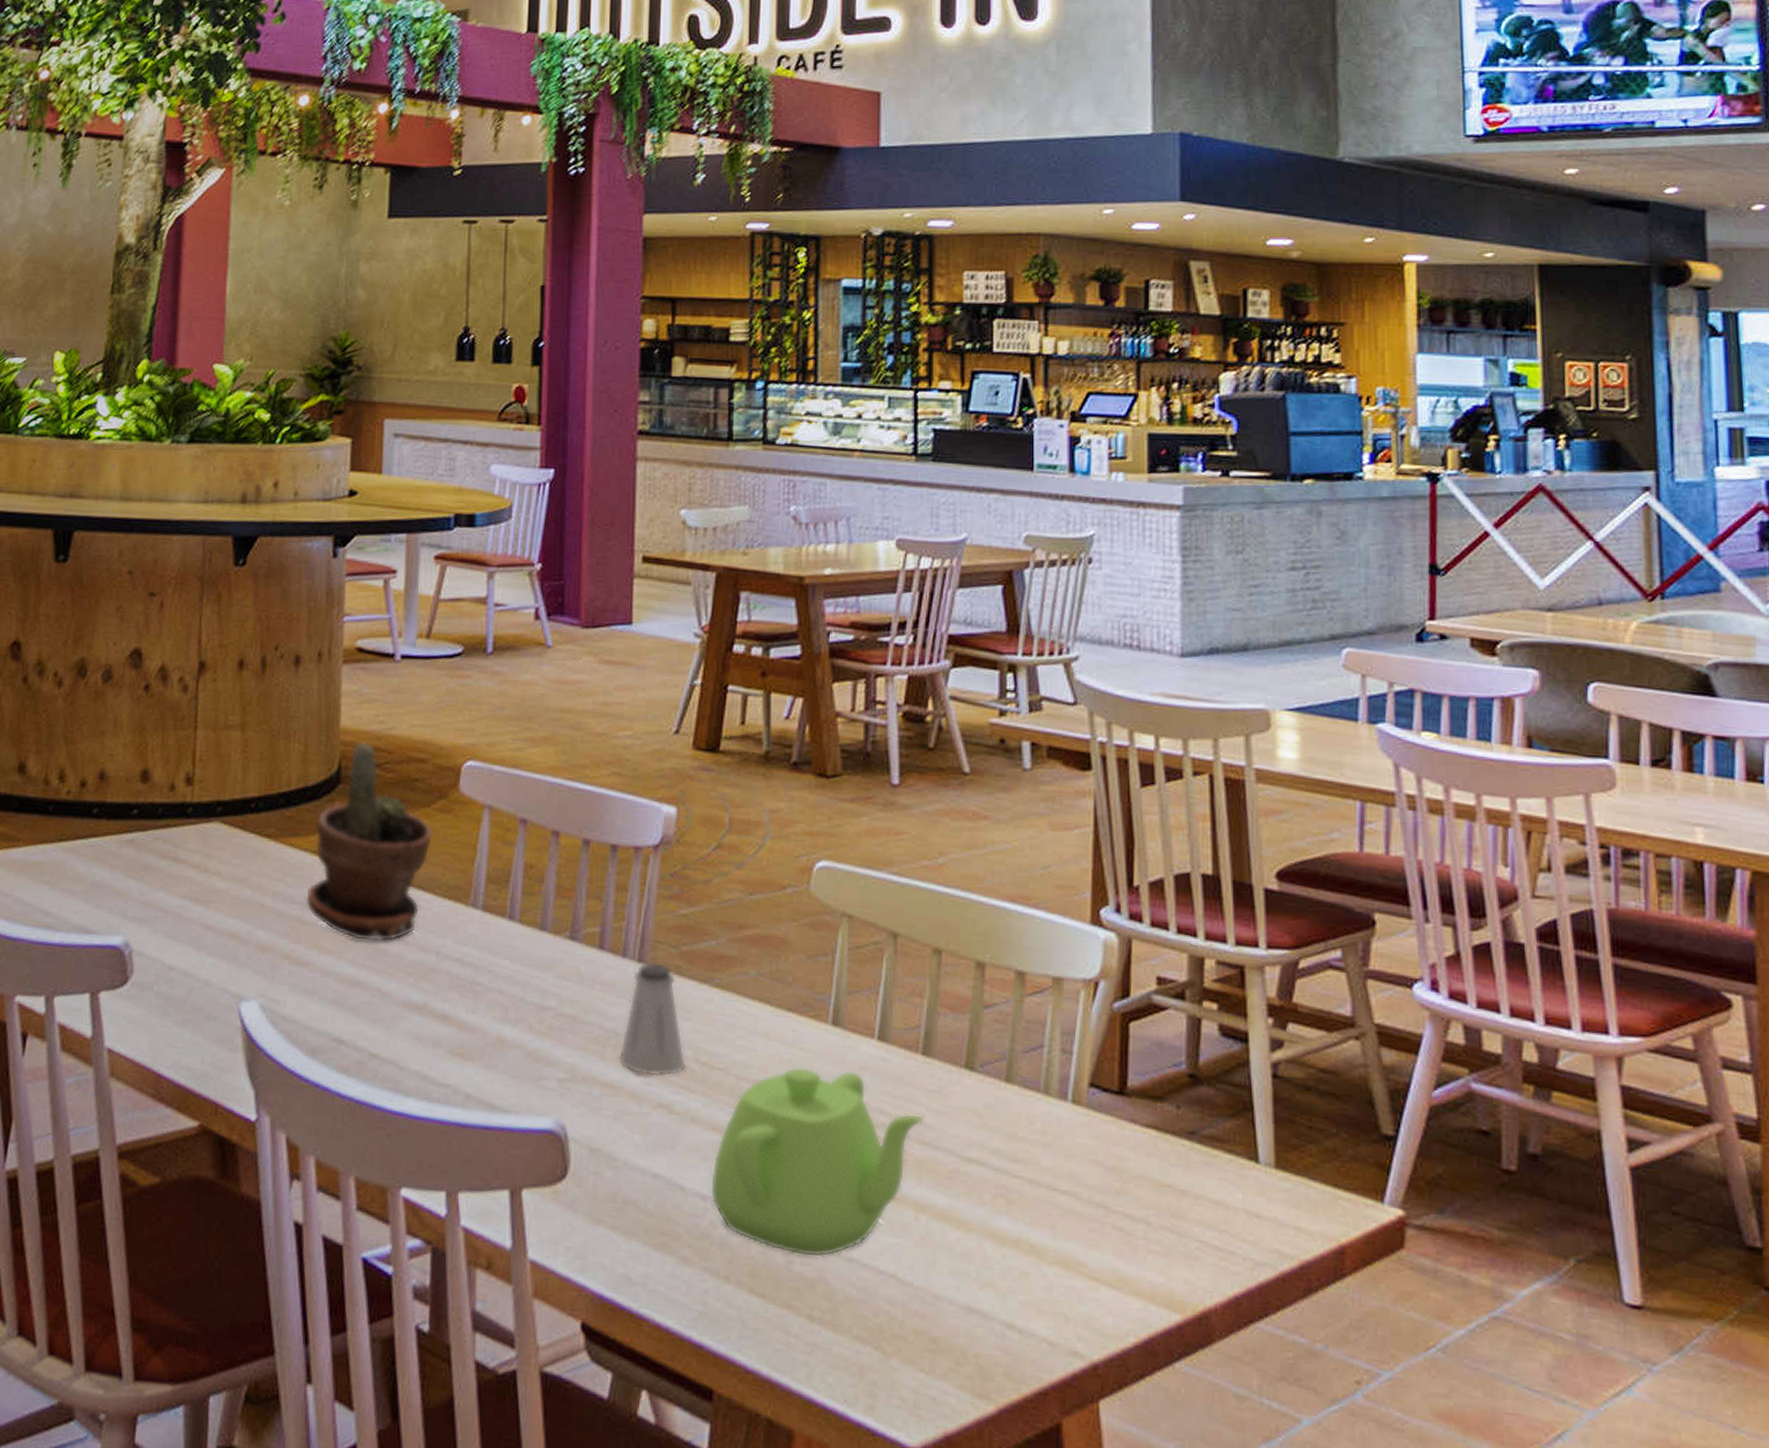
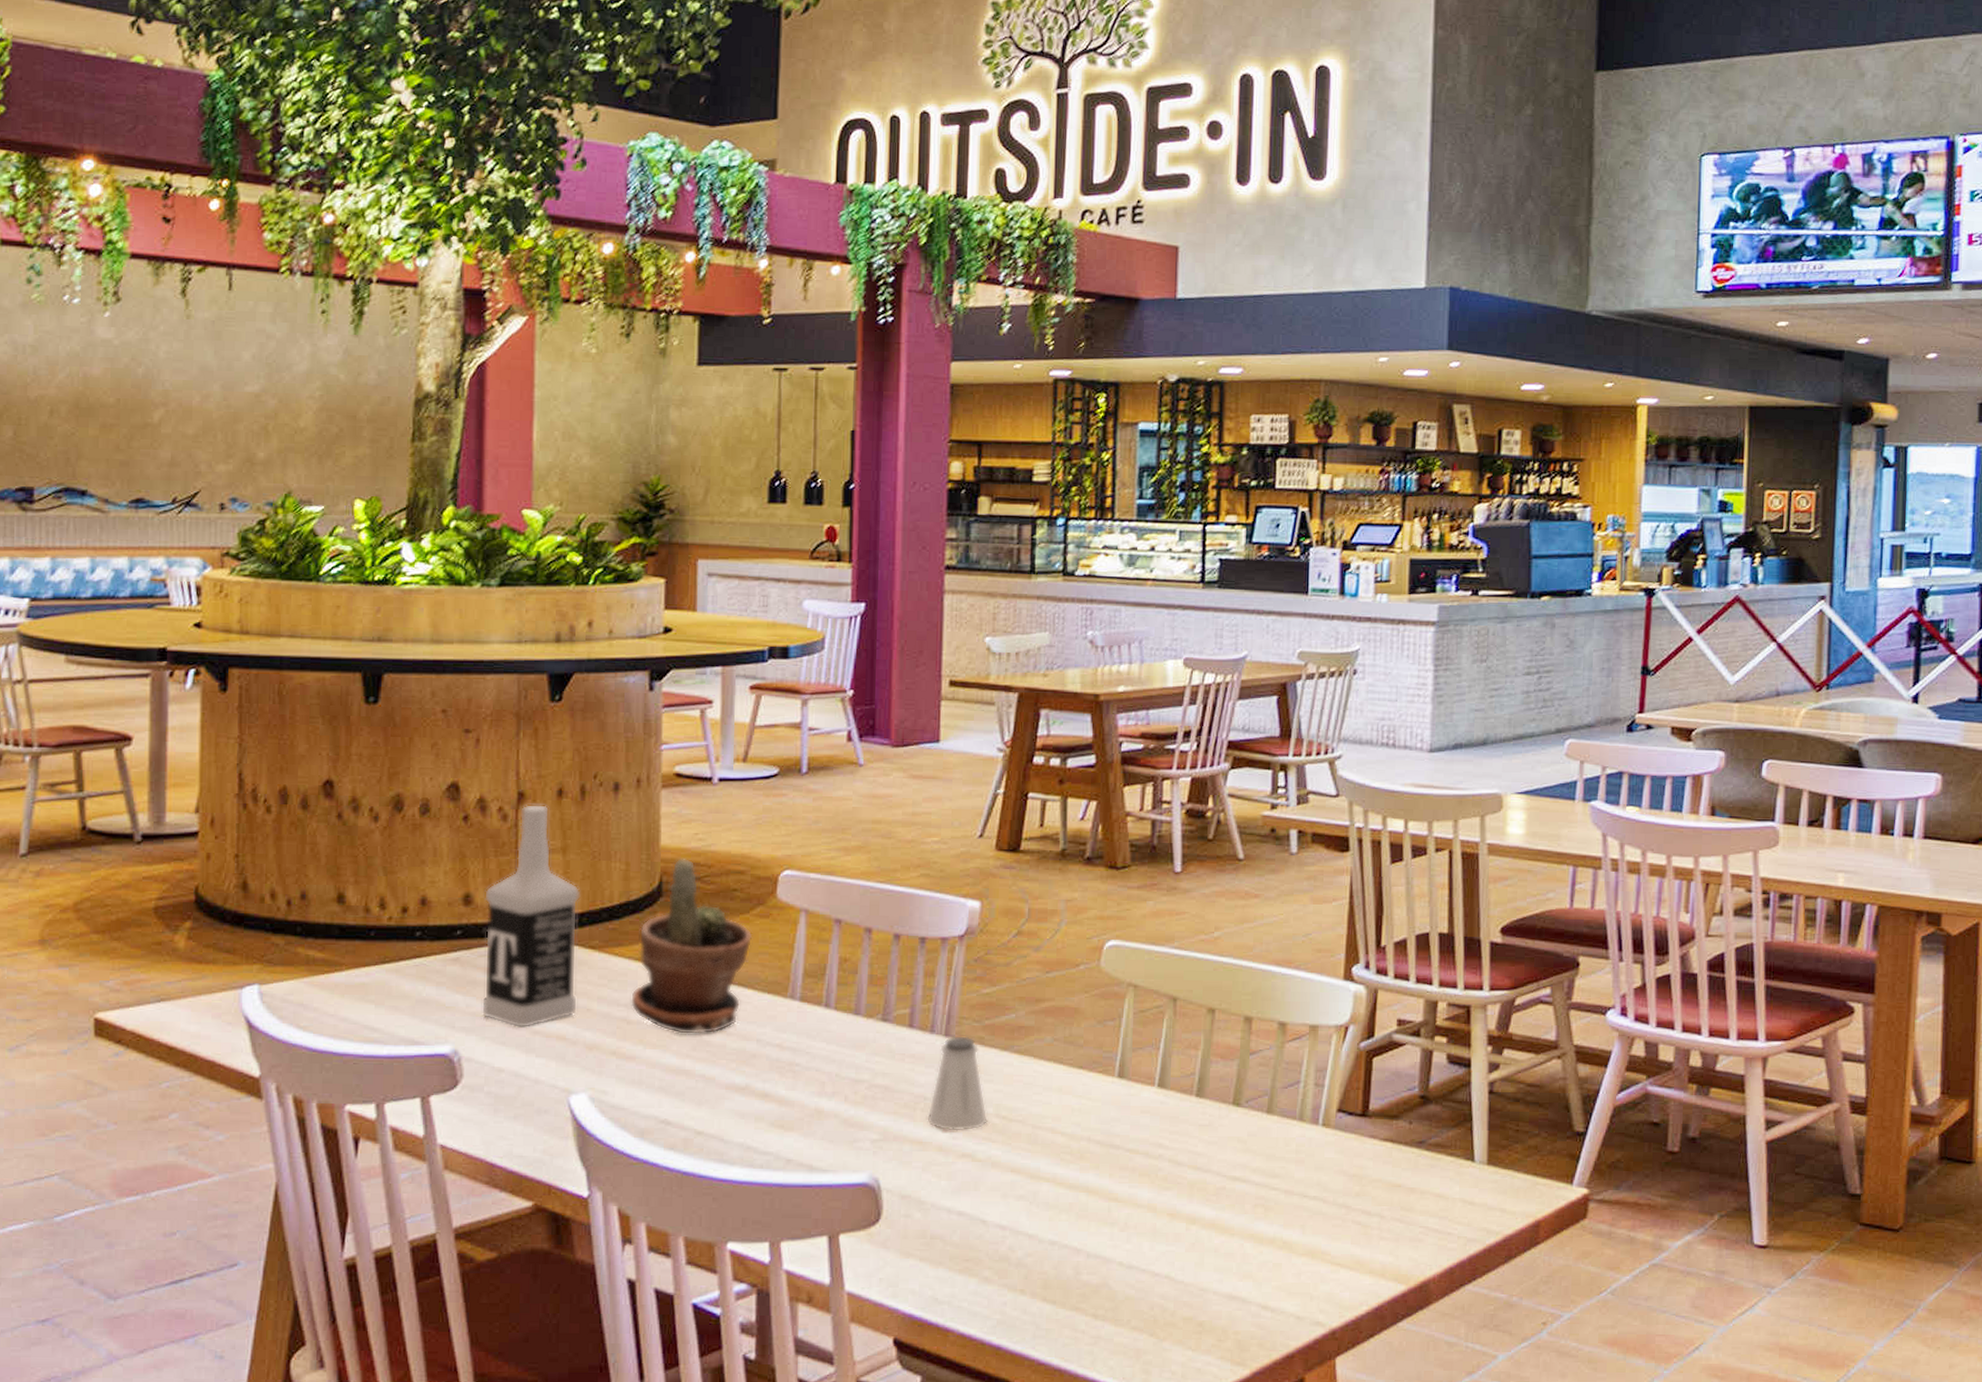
vodka: none [154,675,258,923] -> present [481,803,581,1029]
teapot: present [709,1066,925,1258] -> none [1008,1114,1197,1268]

